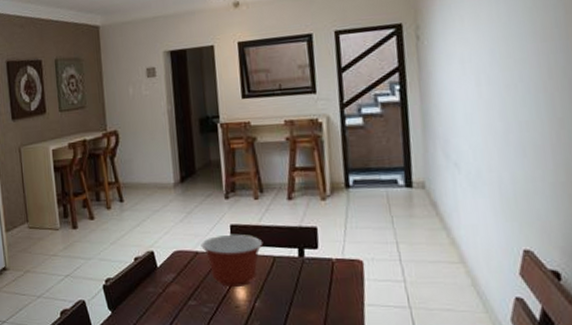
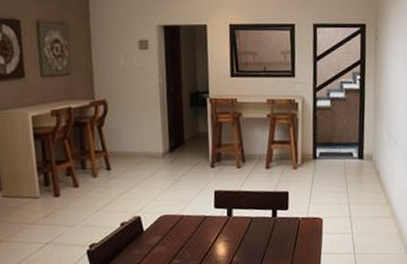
mixing bowl: present [201,234,264,288] -> none [186,198,243,246]

